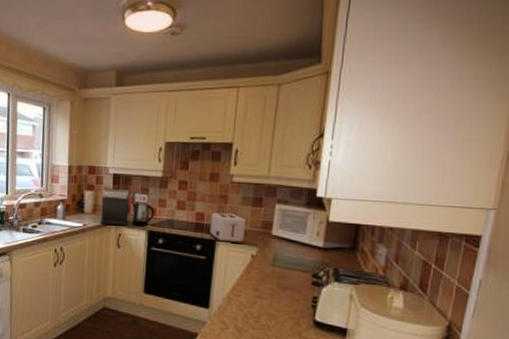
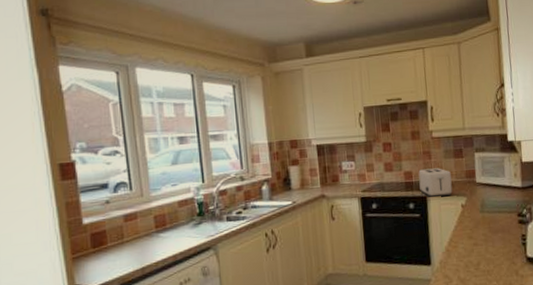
coffee maker: present [101,187,130,226] -> none [308,158,339,199]
kettle: present [132,202,155,227] -> none [340,169,364,195]

